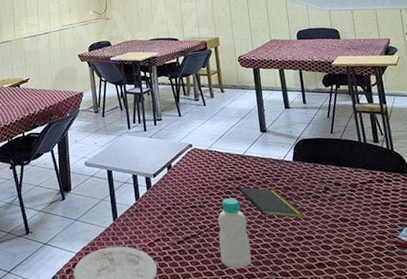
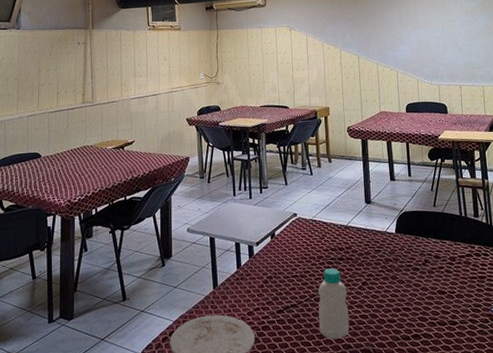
notepad: present [238,186,304,224] -> none [340,257,403,295]

